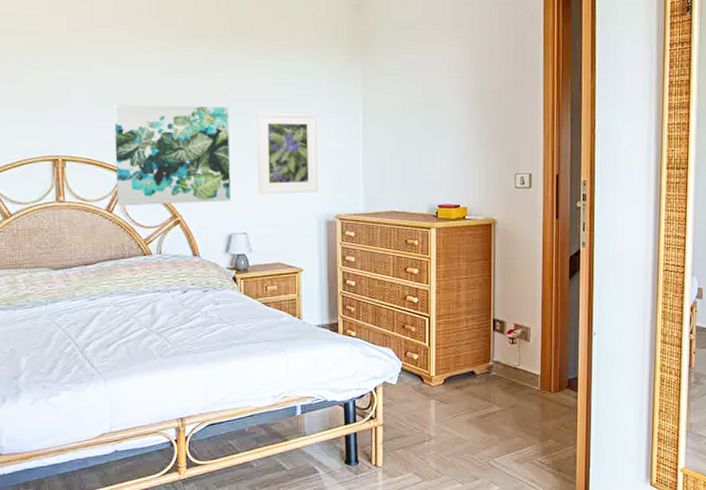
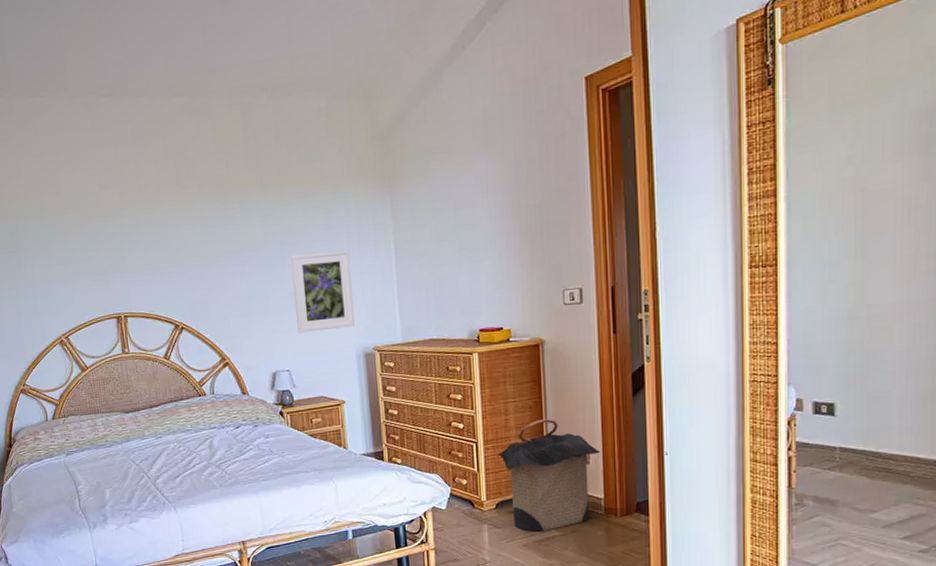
wall art: present [113,103,232,207] -> none [163,253,273,354]
laundry hamper: none [449,297,539,407] -> present [498,419,600,532]

